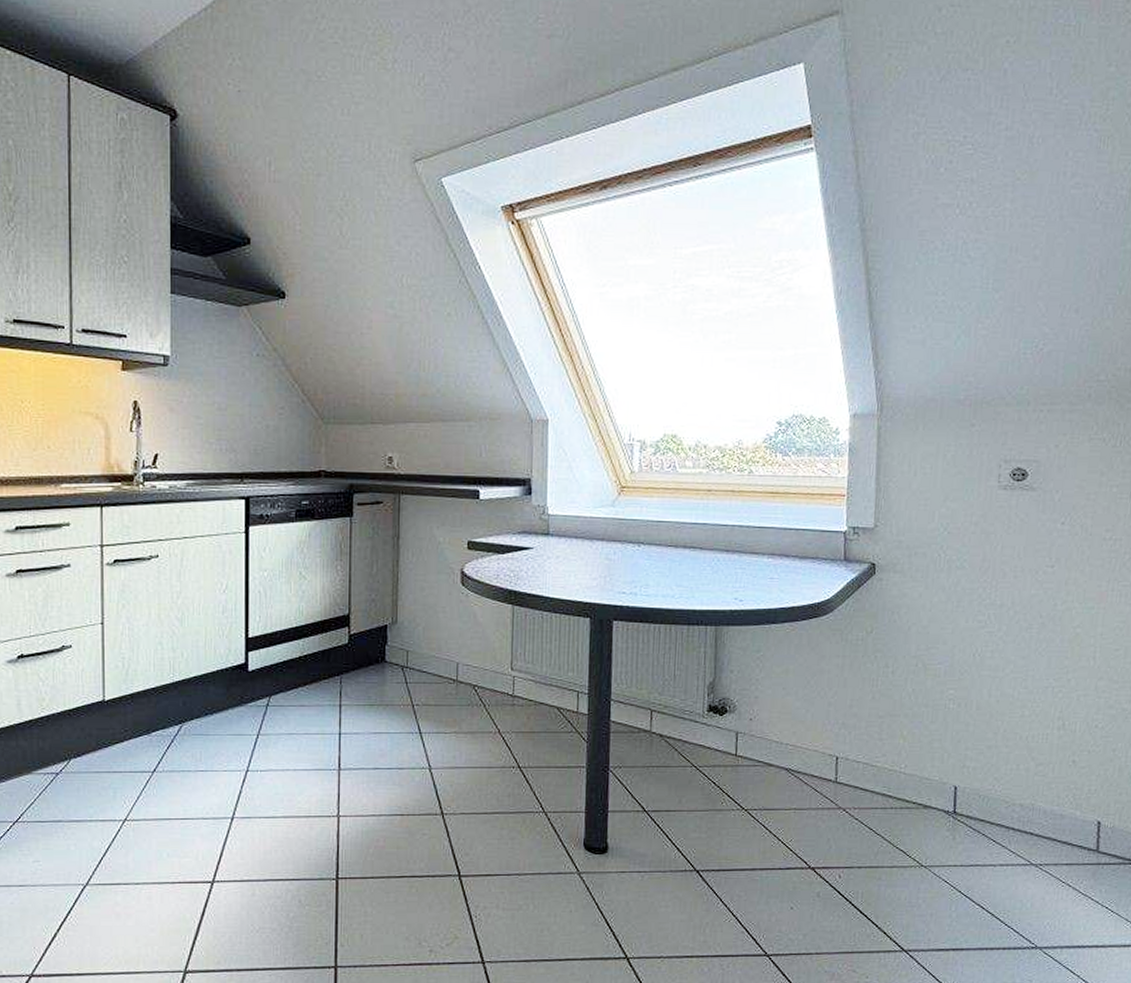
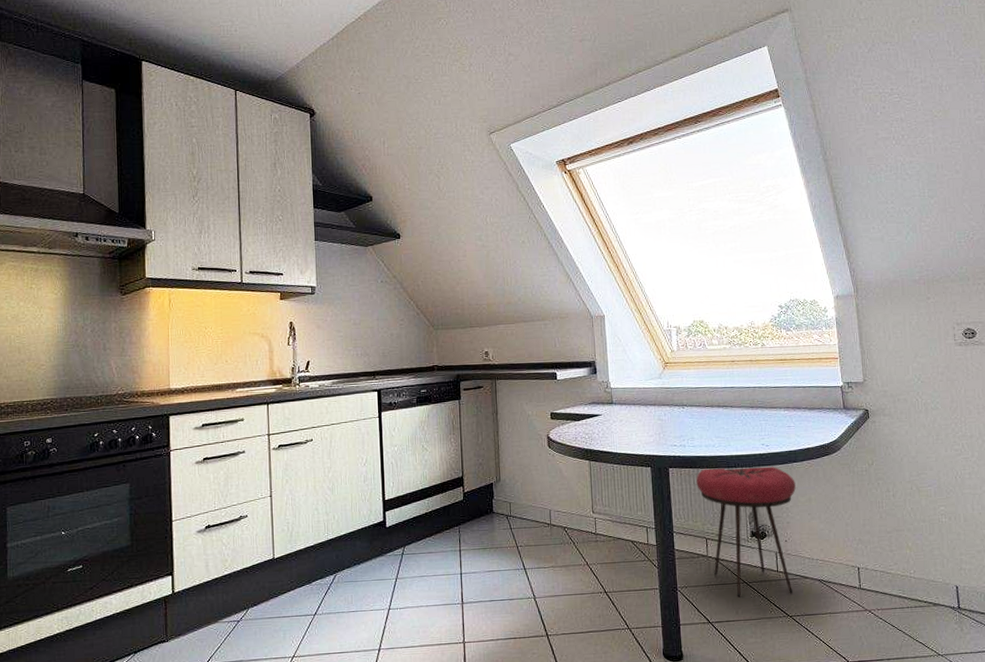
stool: none [646,623,771,784] -> present [696,465,796,598]

